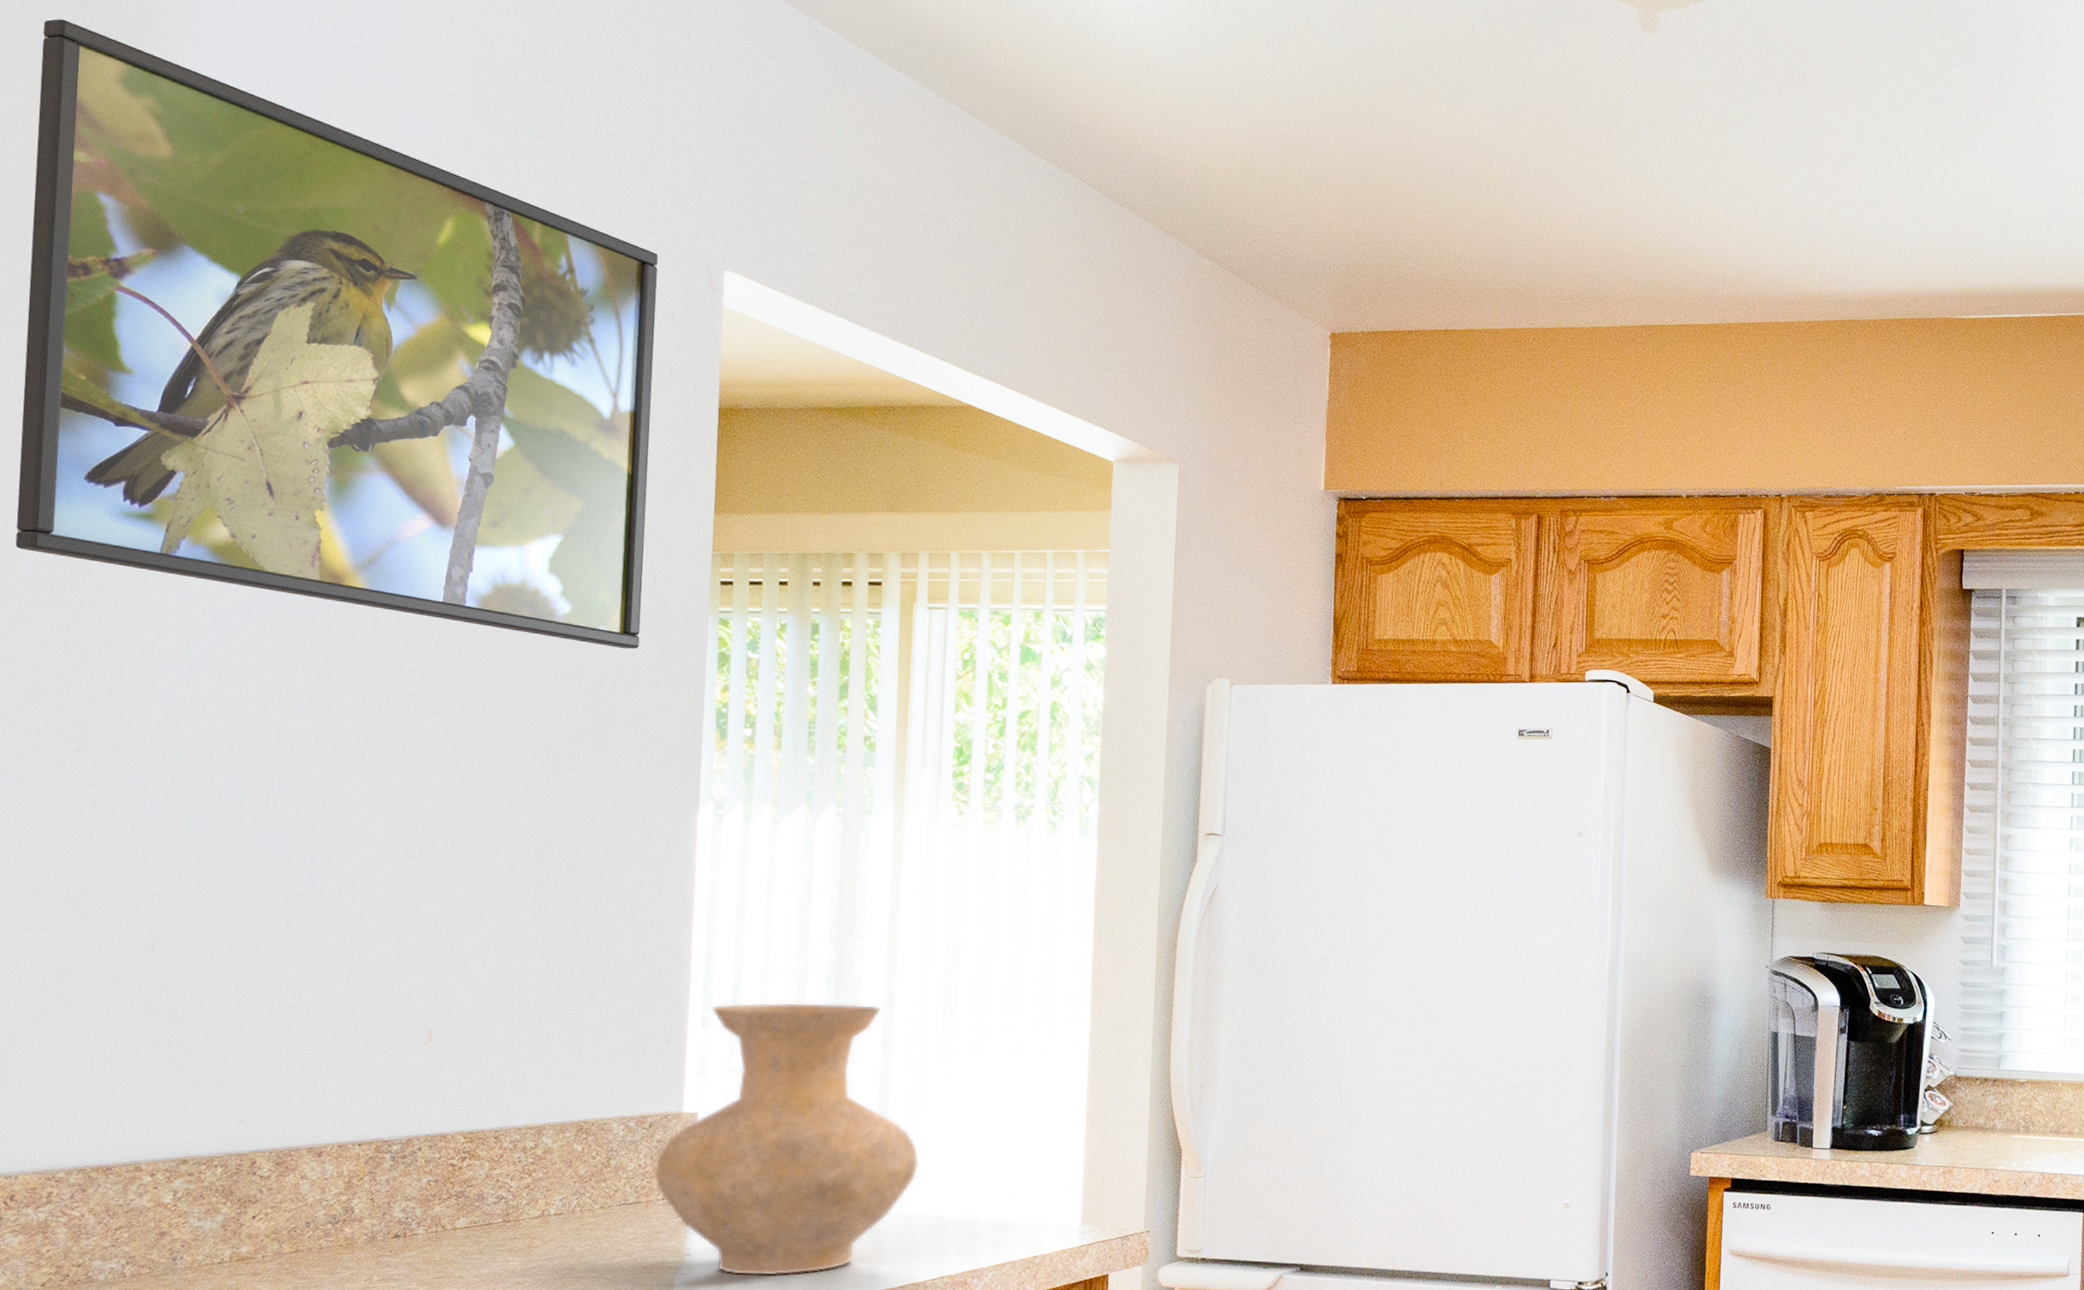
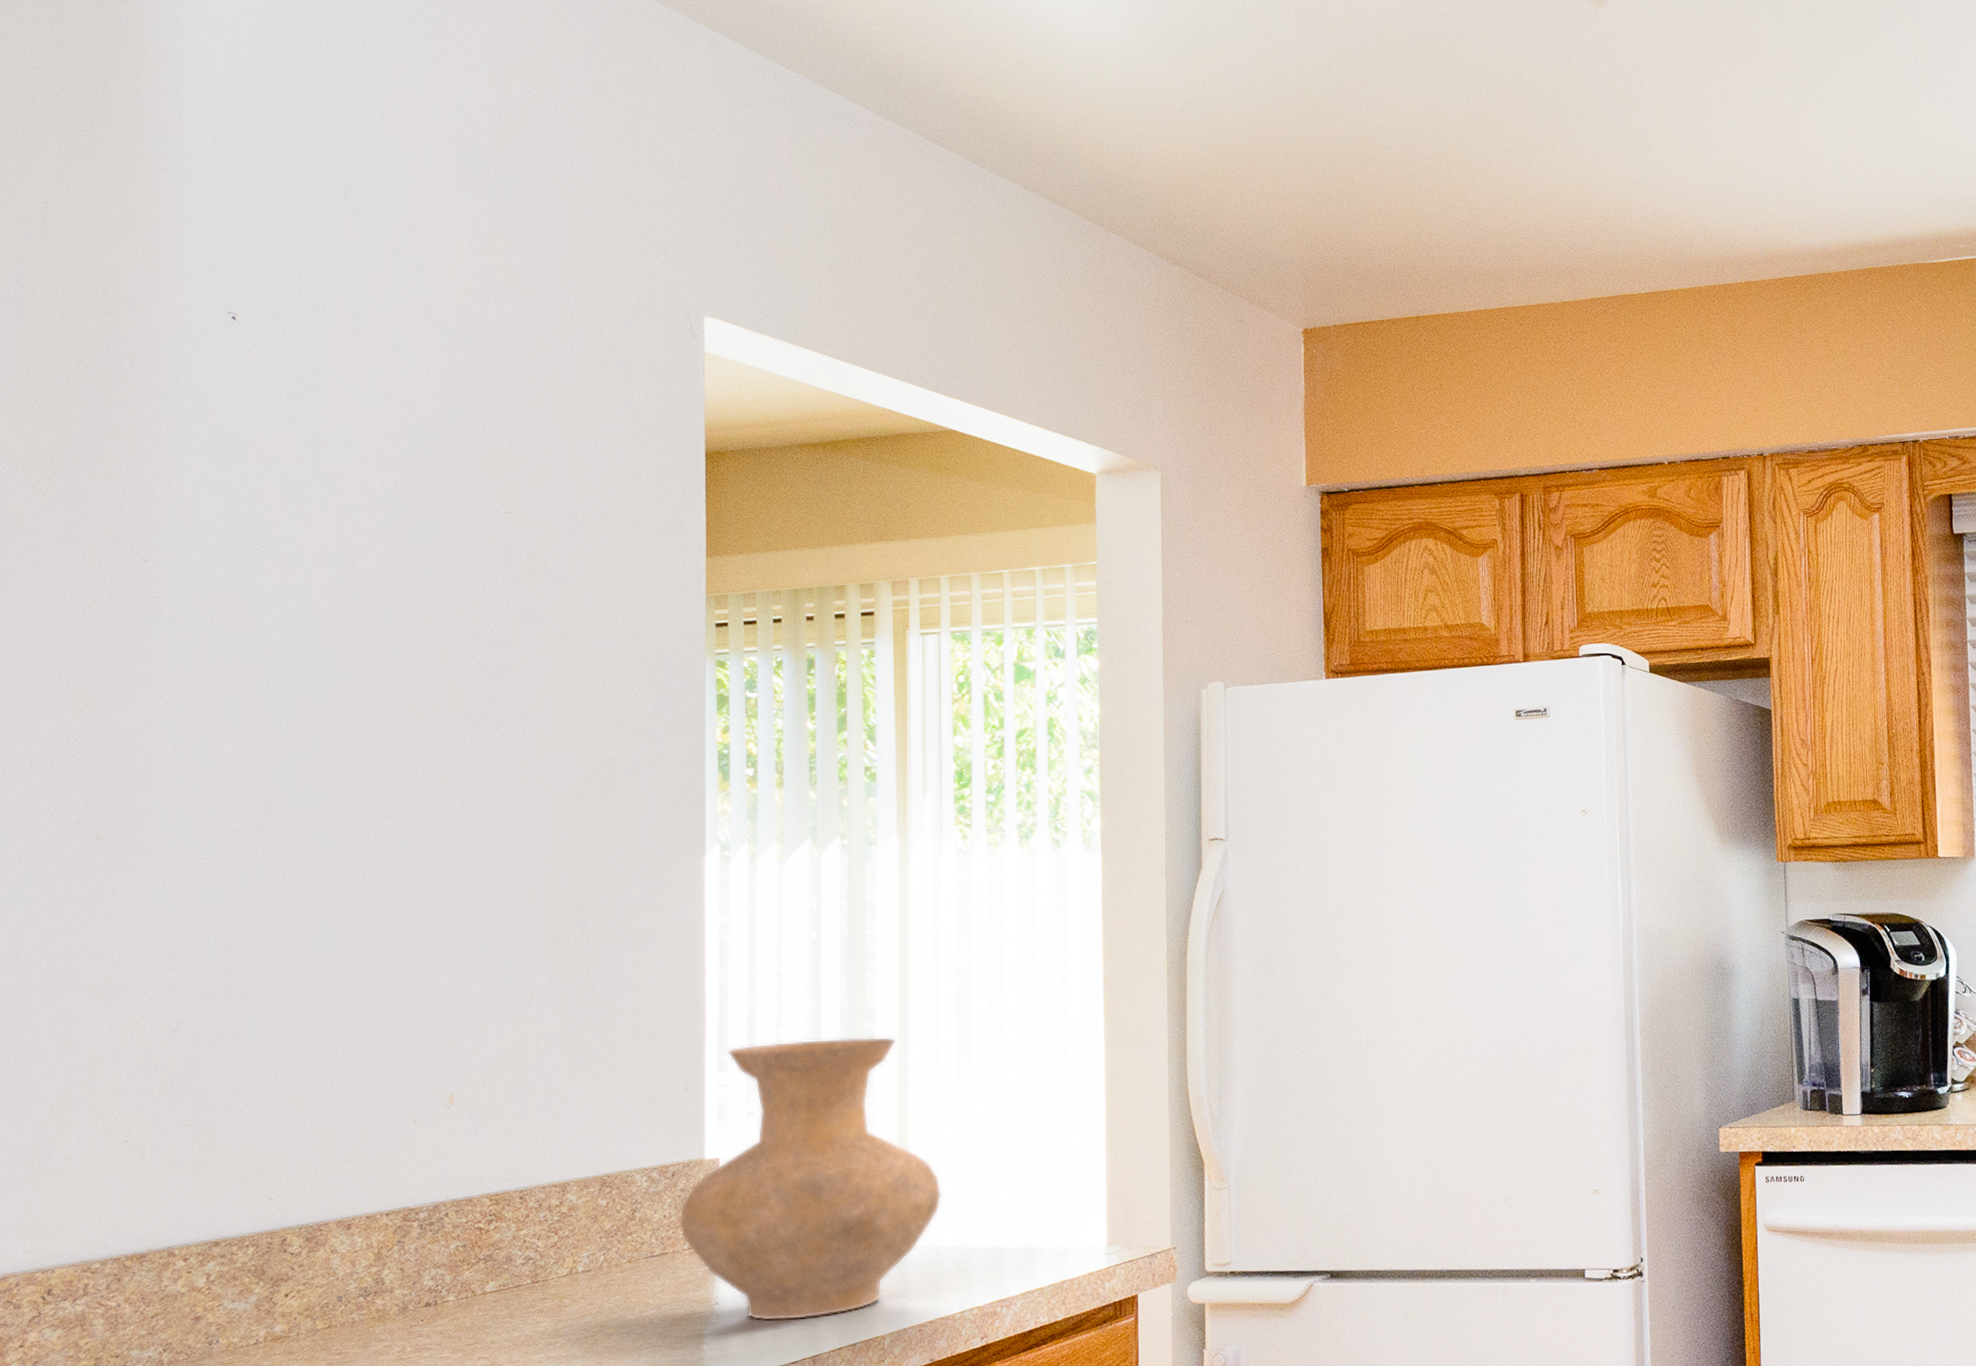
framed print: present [15,19,658,650] -> none [30,126,640,698]

